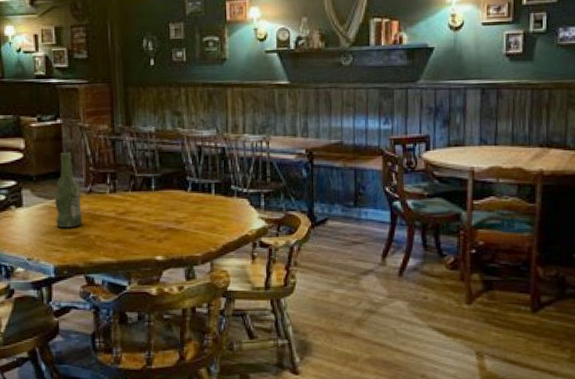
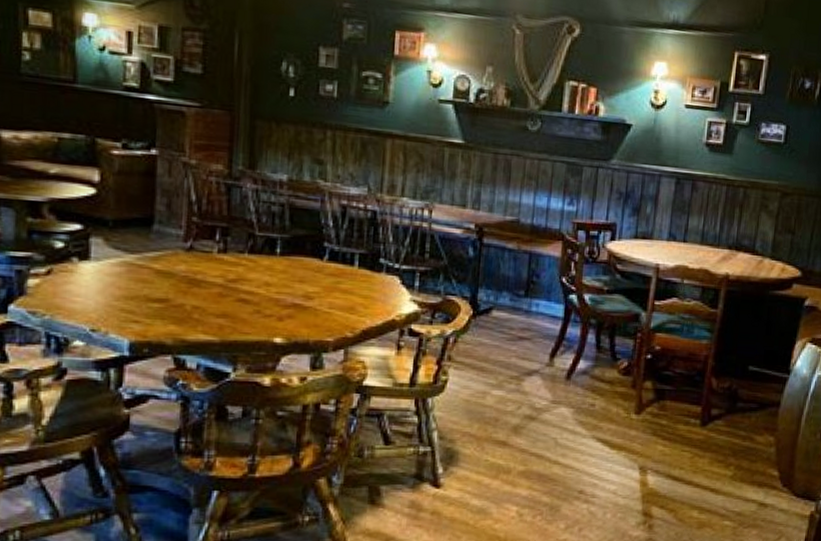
beer bottle: present [54,153,83,228] -> none [137,194,177,294]

